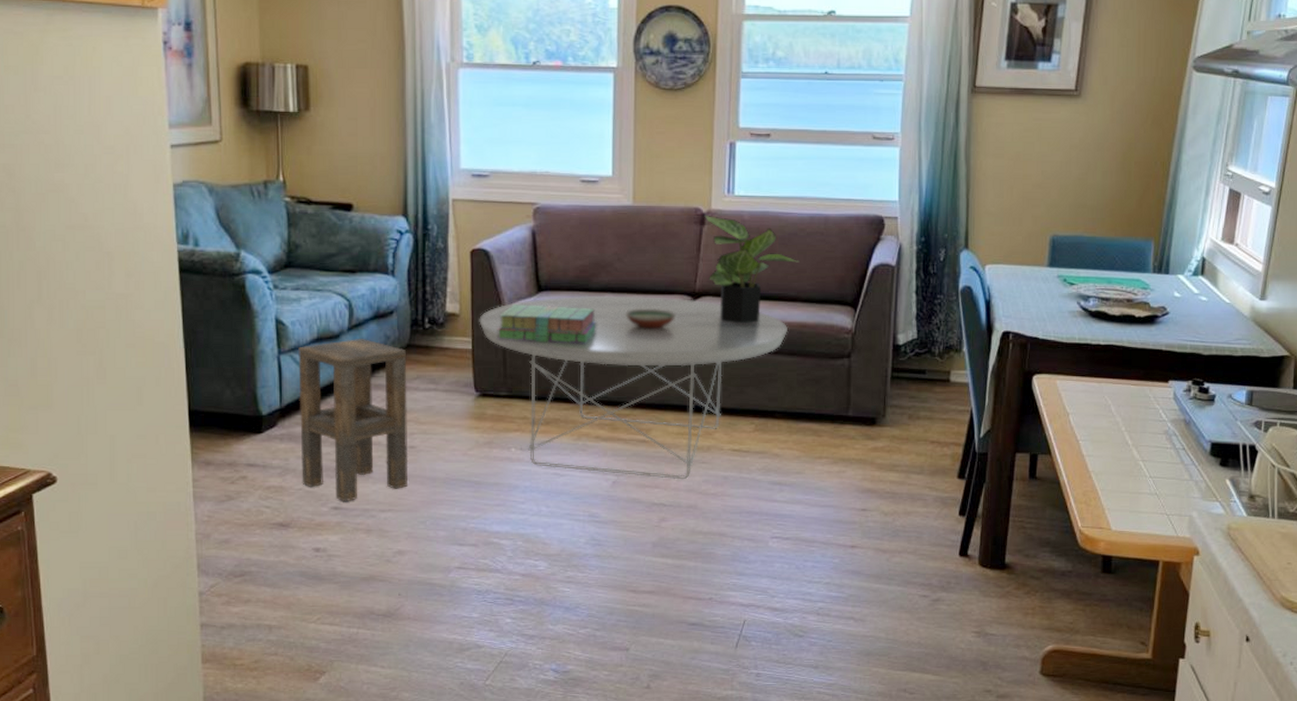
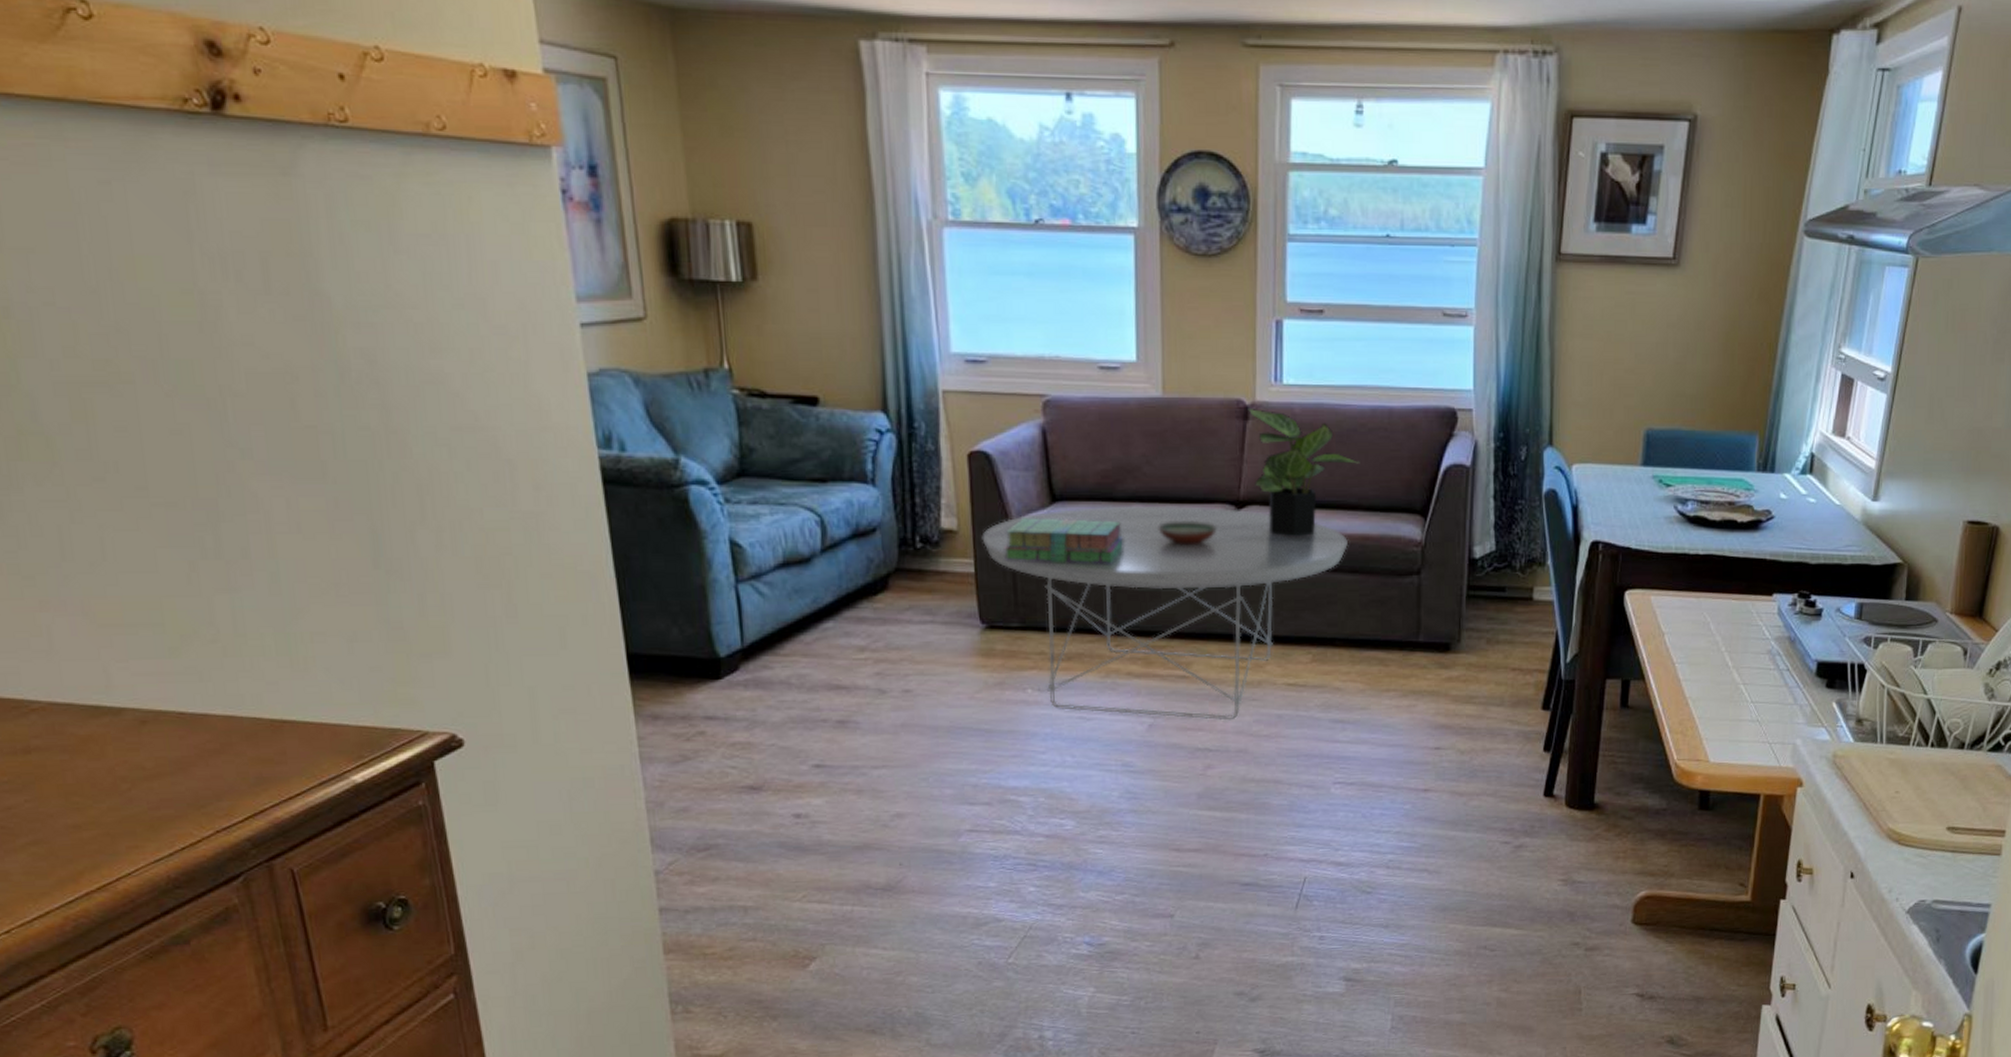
side table: present [298,338,409,502] -> none [760,561,904,759]

